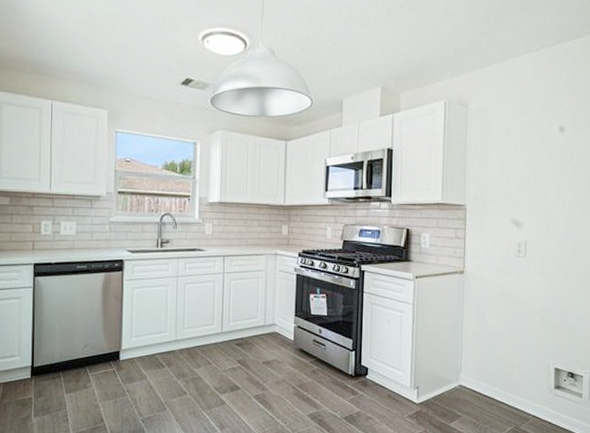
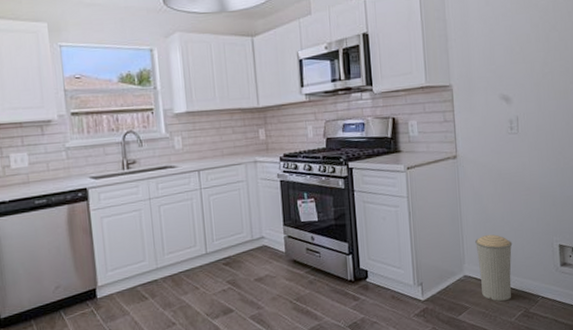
trash can: none [473,350,509,415] -> present [475,234,513,302]

